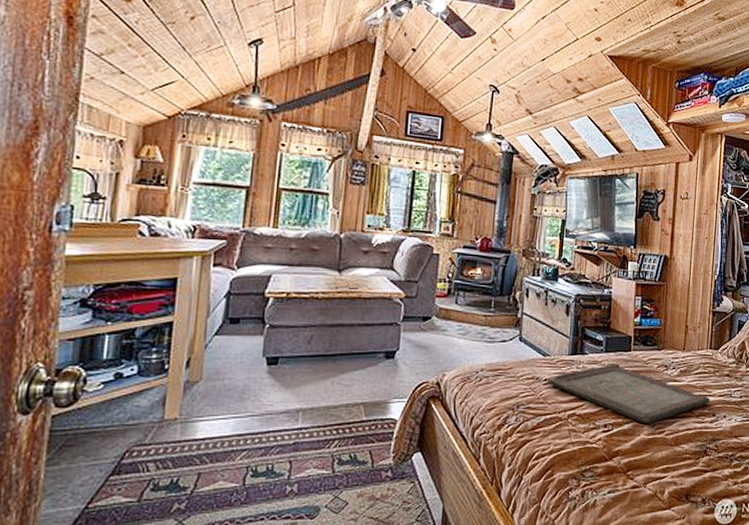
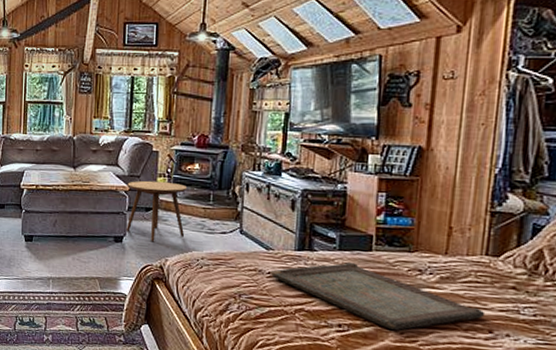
side table: none [399,286,469,356] -> present [125,180,188,242]

